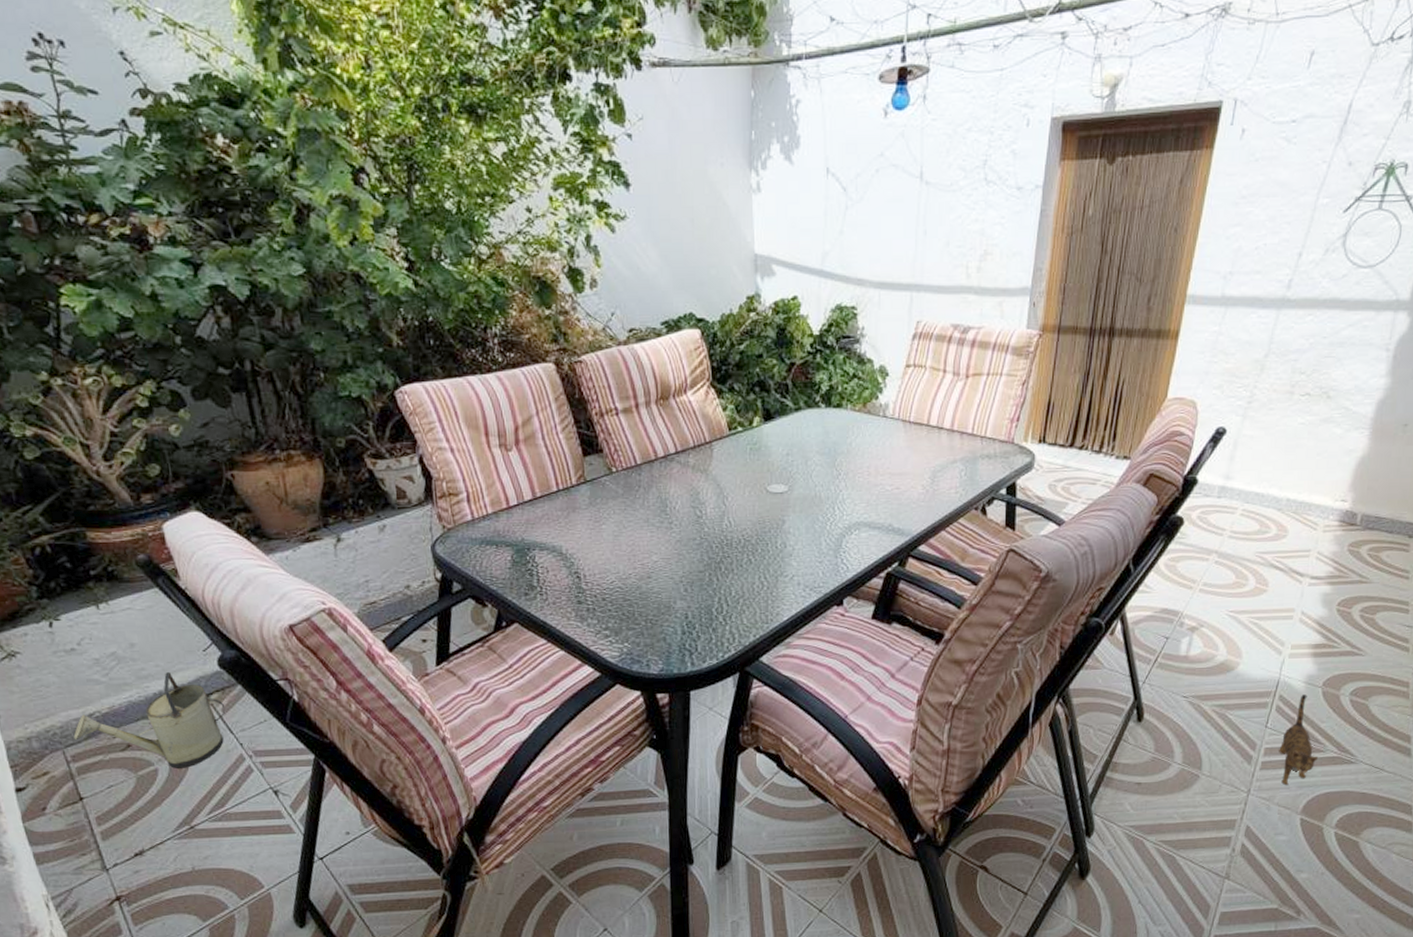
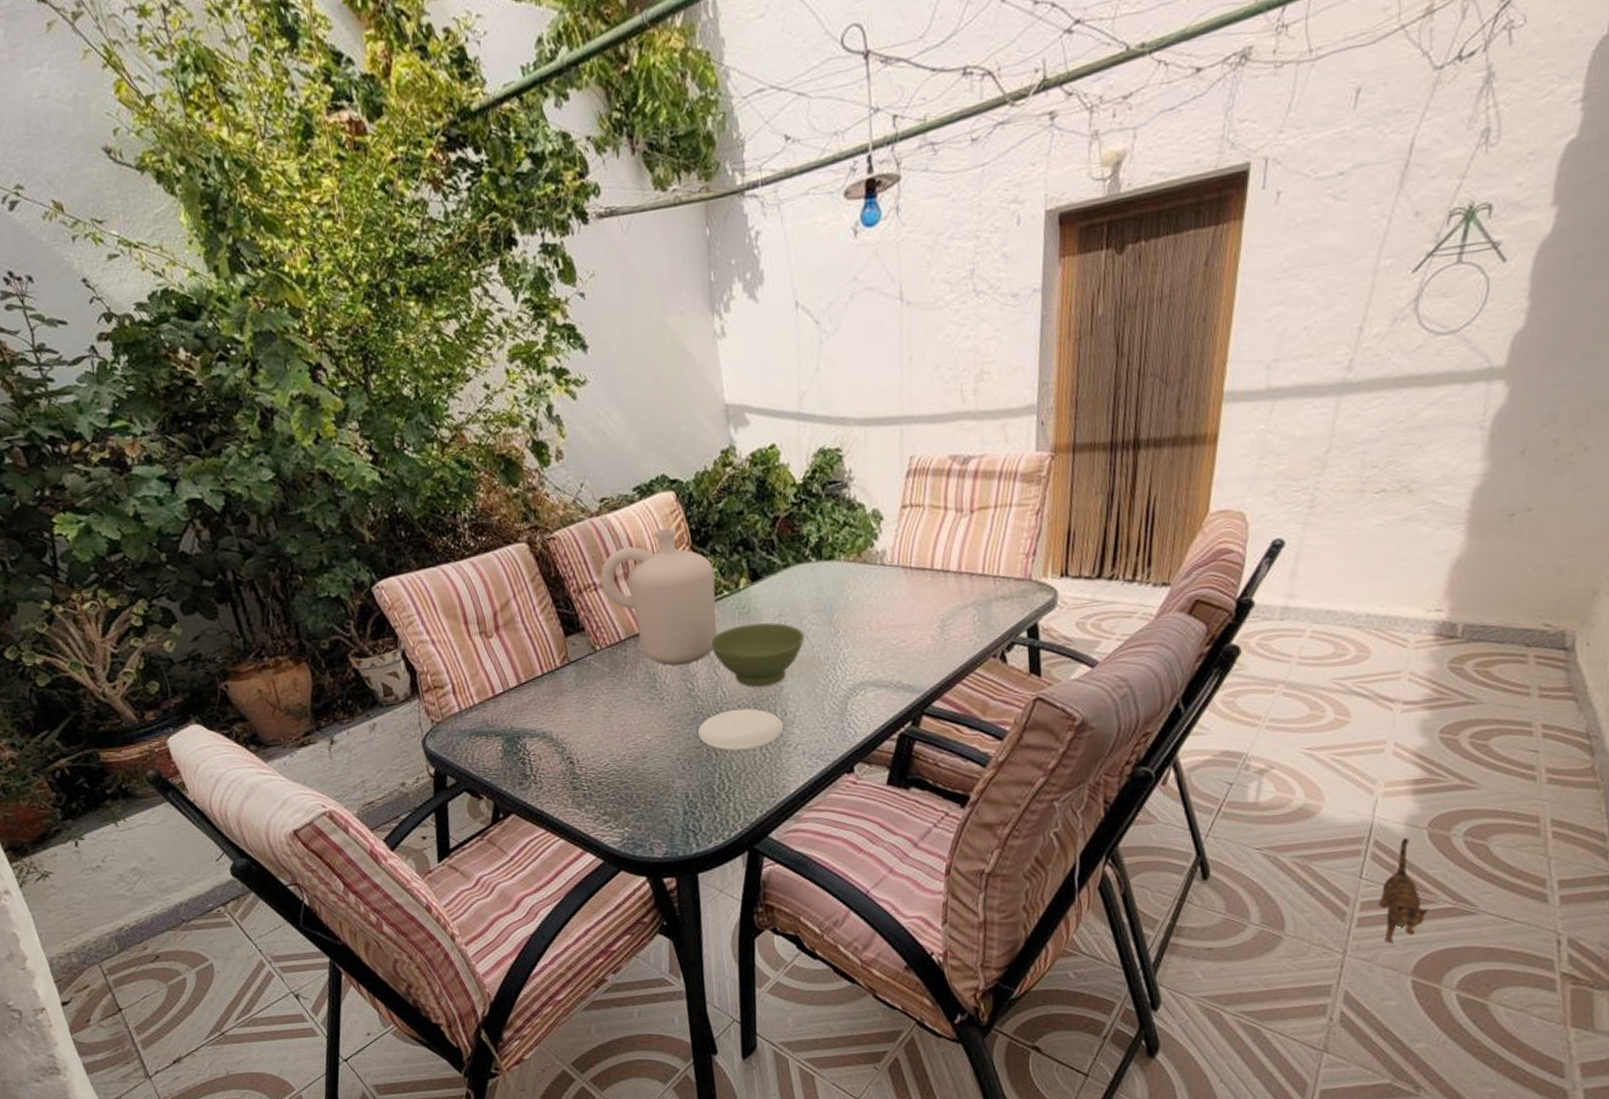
watering can: present [73,672,226,769] -> none [107,884,244,977]
water jug: none [621,363,731,492] -> present [599,528,717,665]
plate: none [702,538,783,578] -> present [698,708,784,752]
bowl: none [721,459,809,519] -> present [710,622,805,687]

